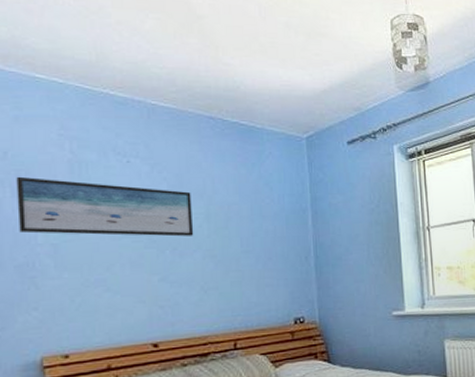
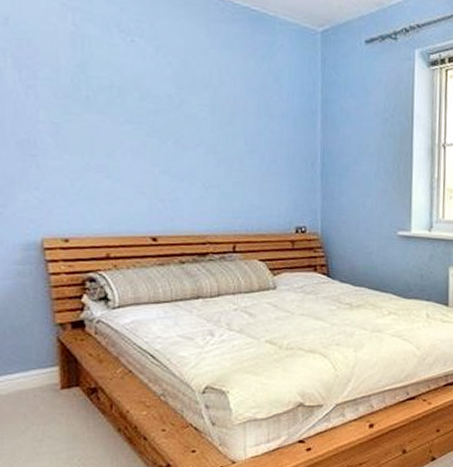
wall art: present [16,176,194,237] -> none [18,46,198,129]

